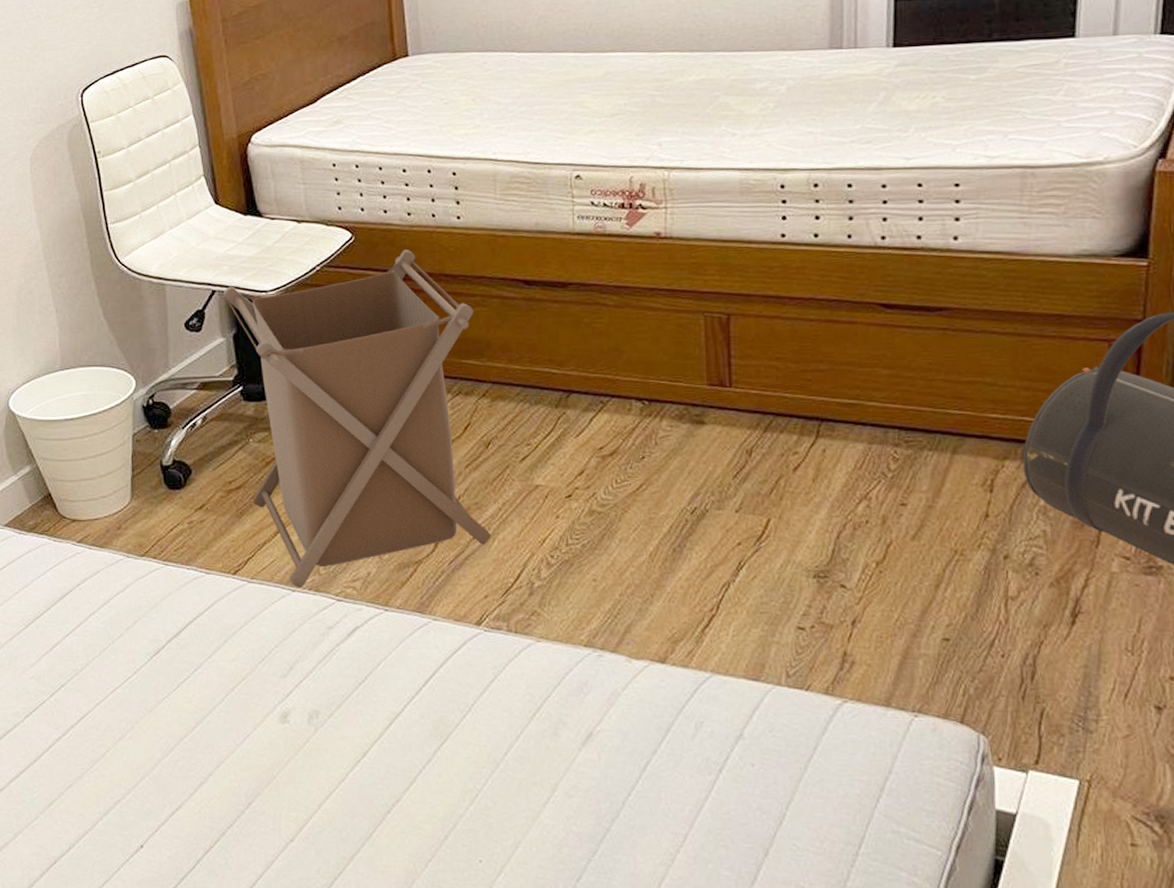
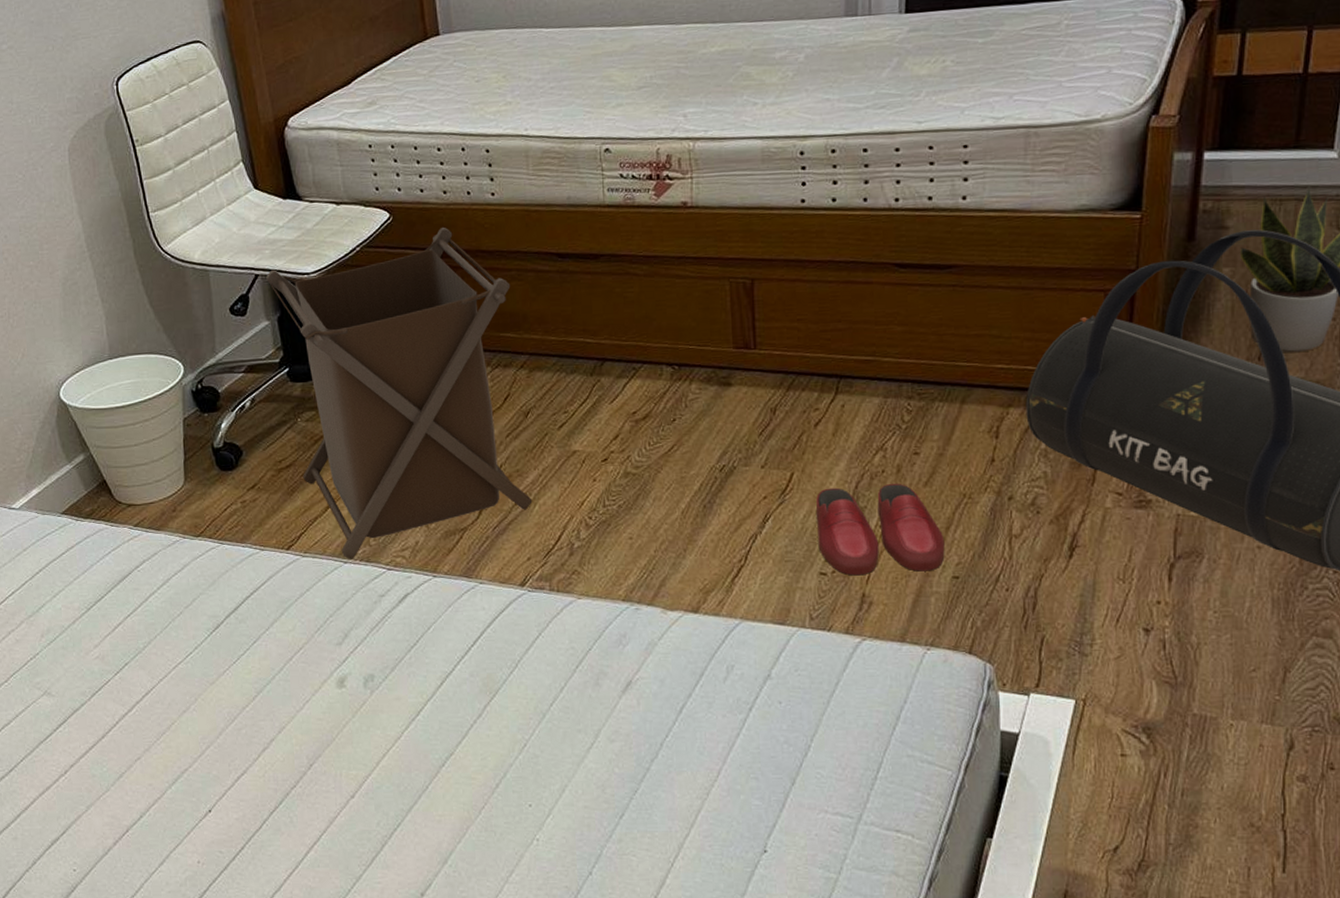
slippers: none [793,535,934,632] -> present [816,483,945,576]

